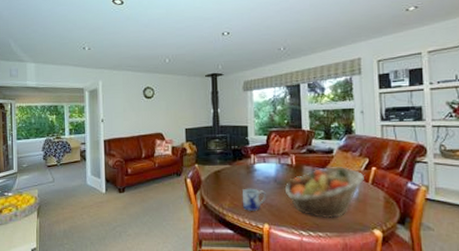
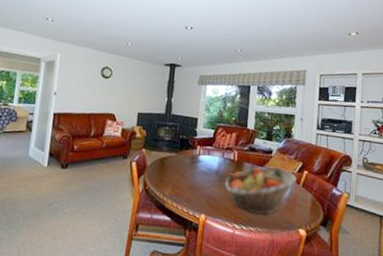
mug: present [242,188,267,212] -> none [182,177,208,202]

